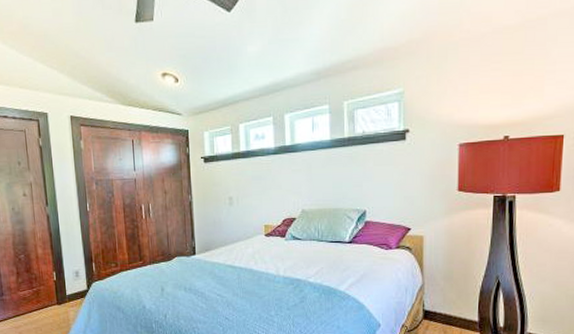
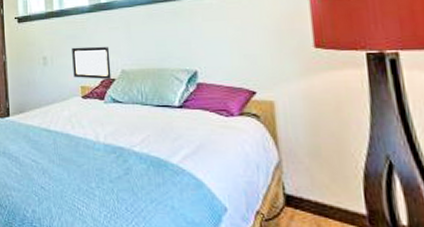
wall art: none [257,187,293,219] -> present [72,46,112,80]

